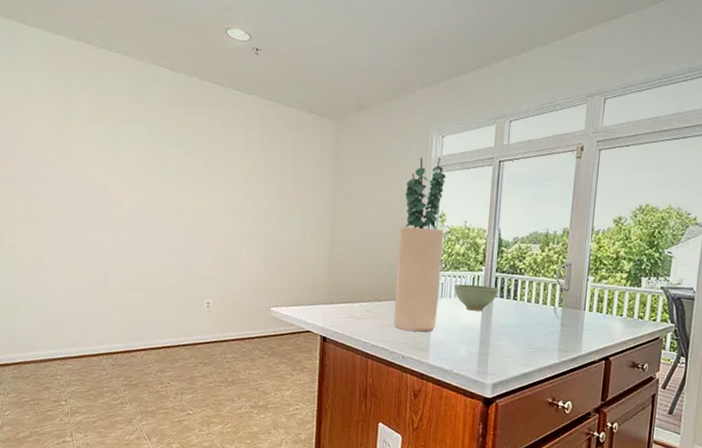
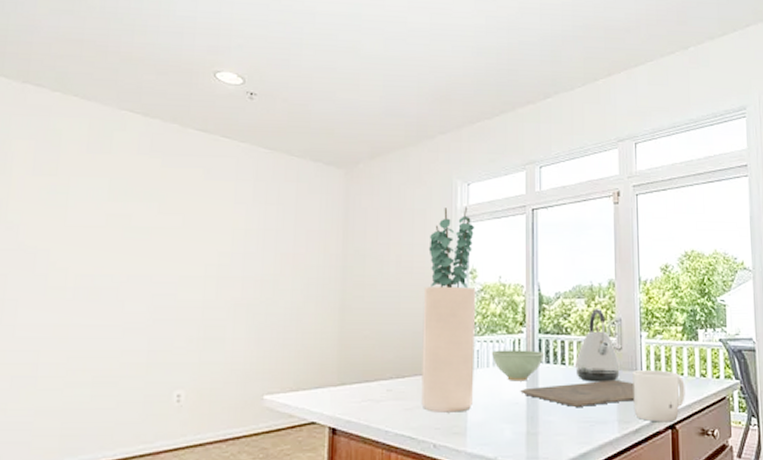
cutting board: none [476,315,577,337] -> present [520,379,635,408]
kettle: none [524,253,567,317] -> present [574,307,621,382]
mug: none [573,309,623,355] -> present [633,370,685,422]

